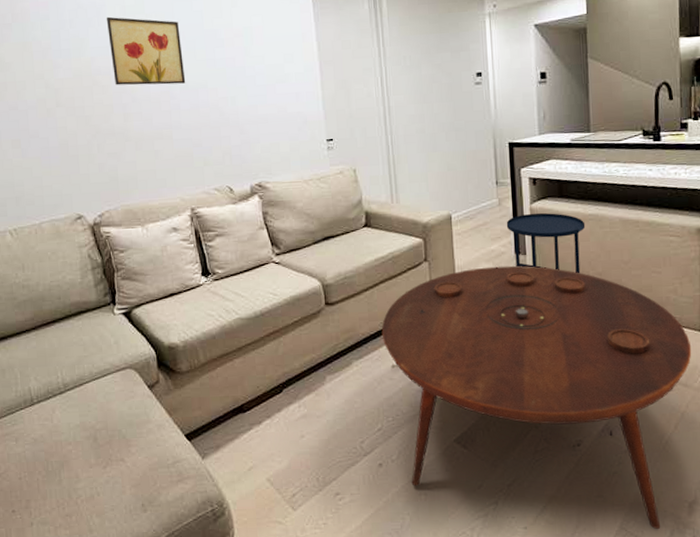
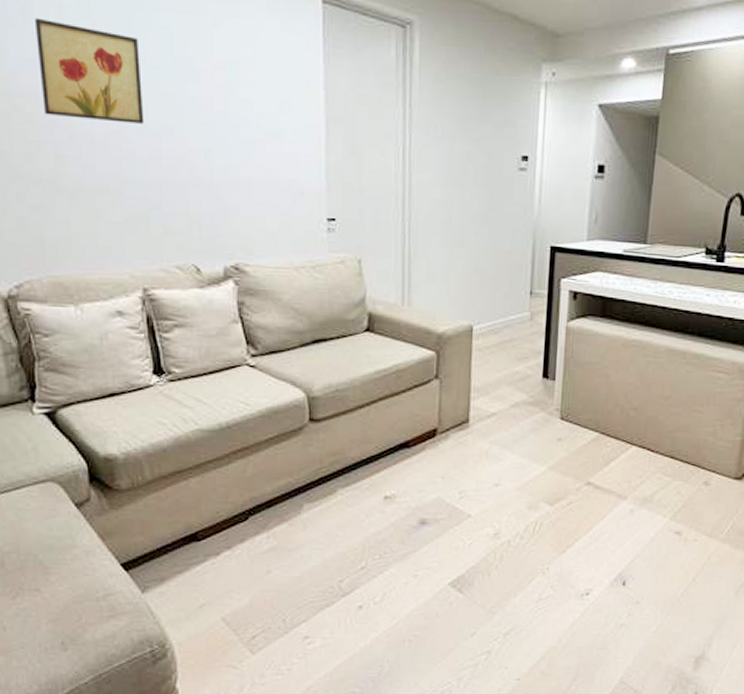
coffee table: present [381,265,692,529] -> none [375,391,723,683]
side table: present [506,212,586,274] -> none [536,332,627,407]

